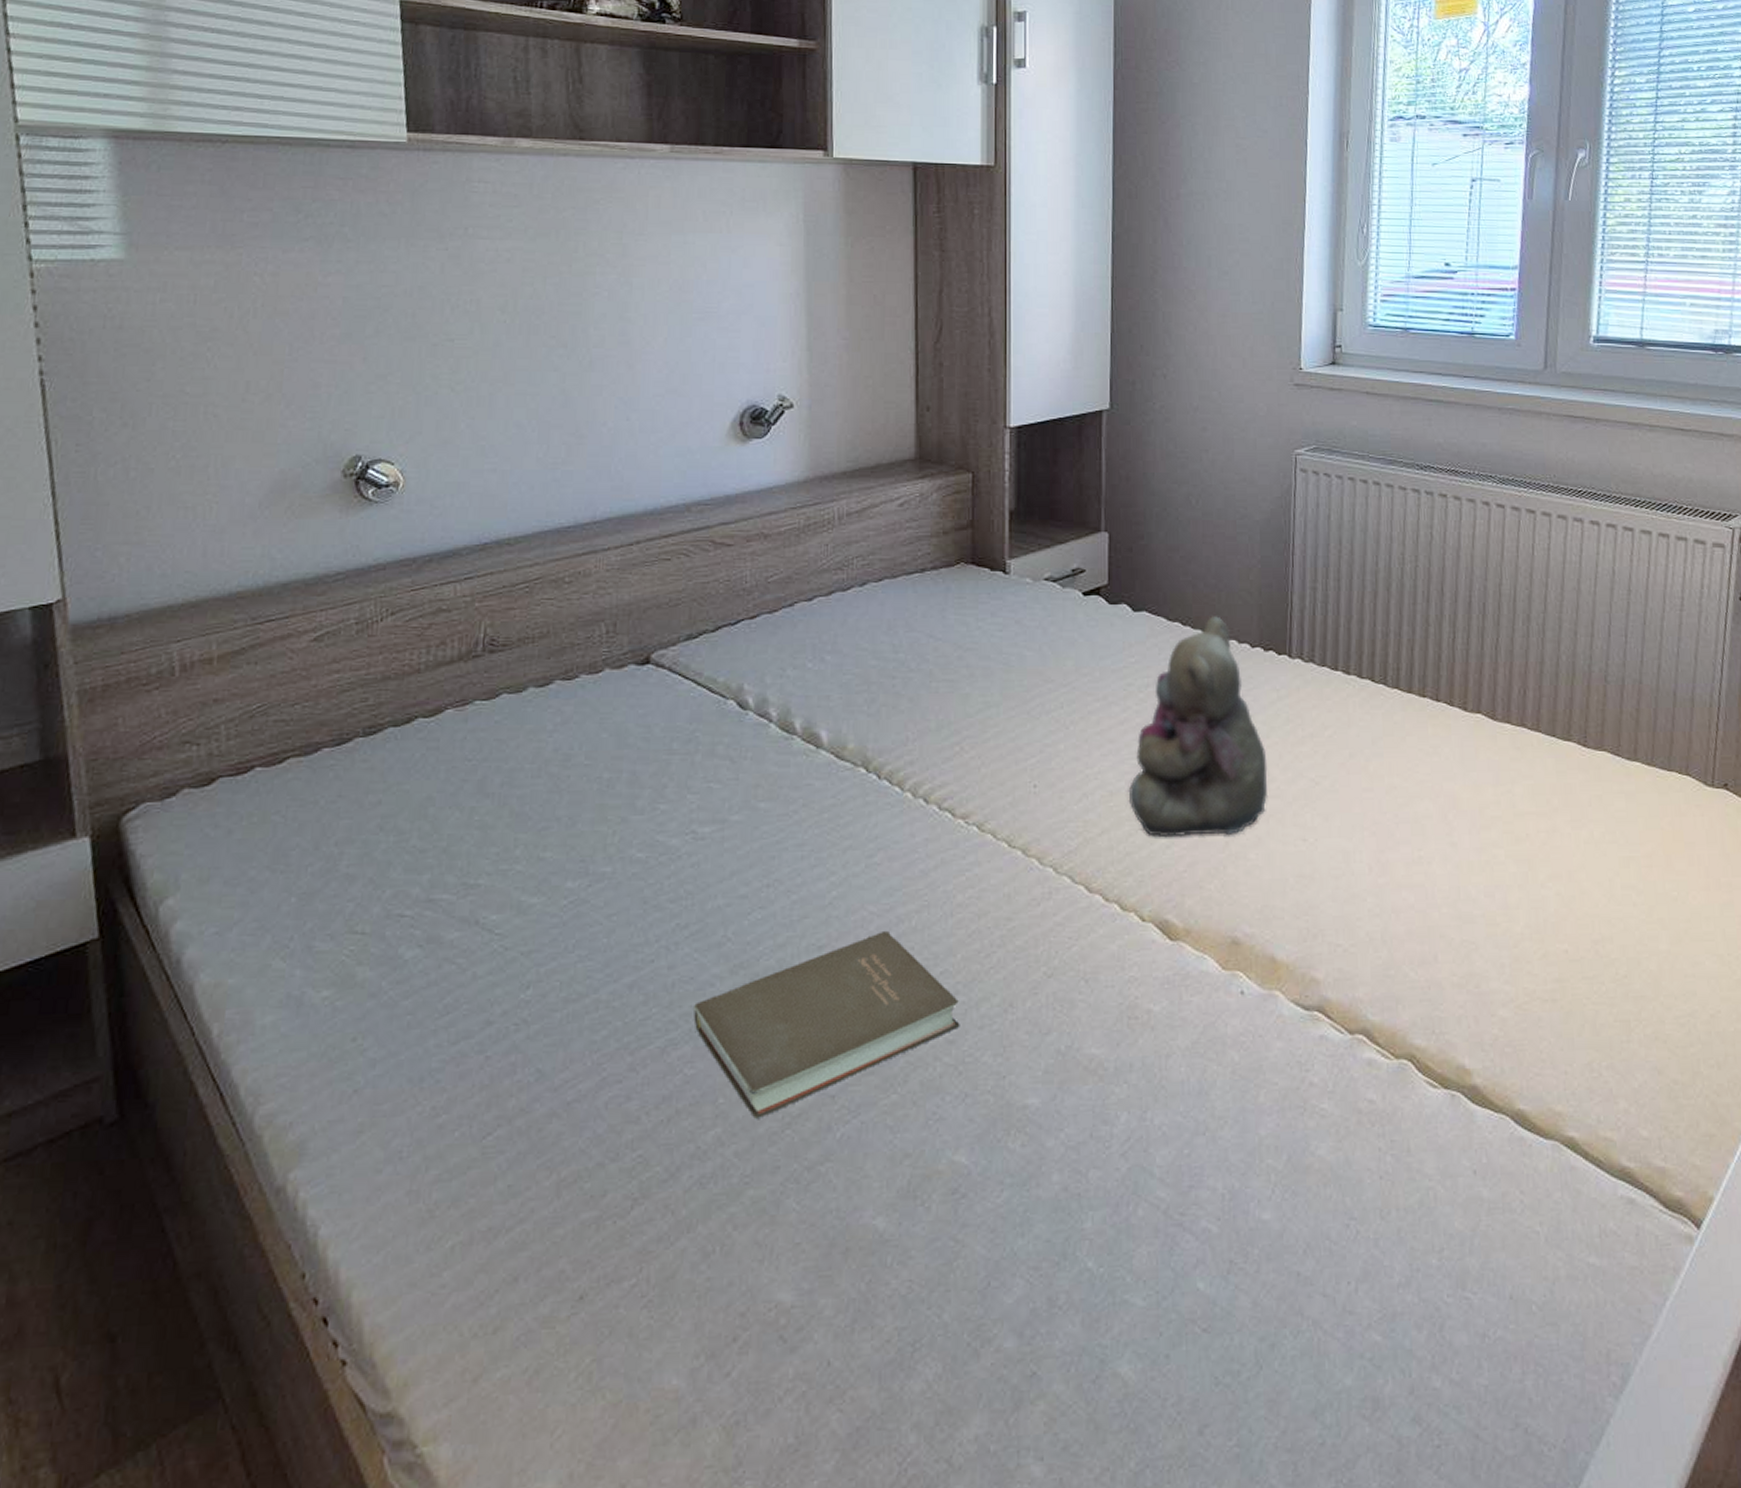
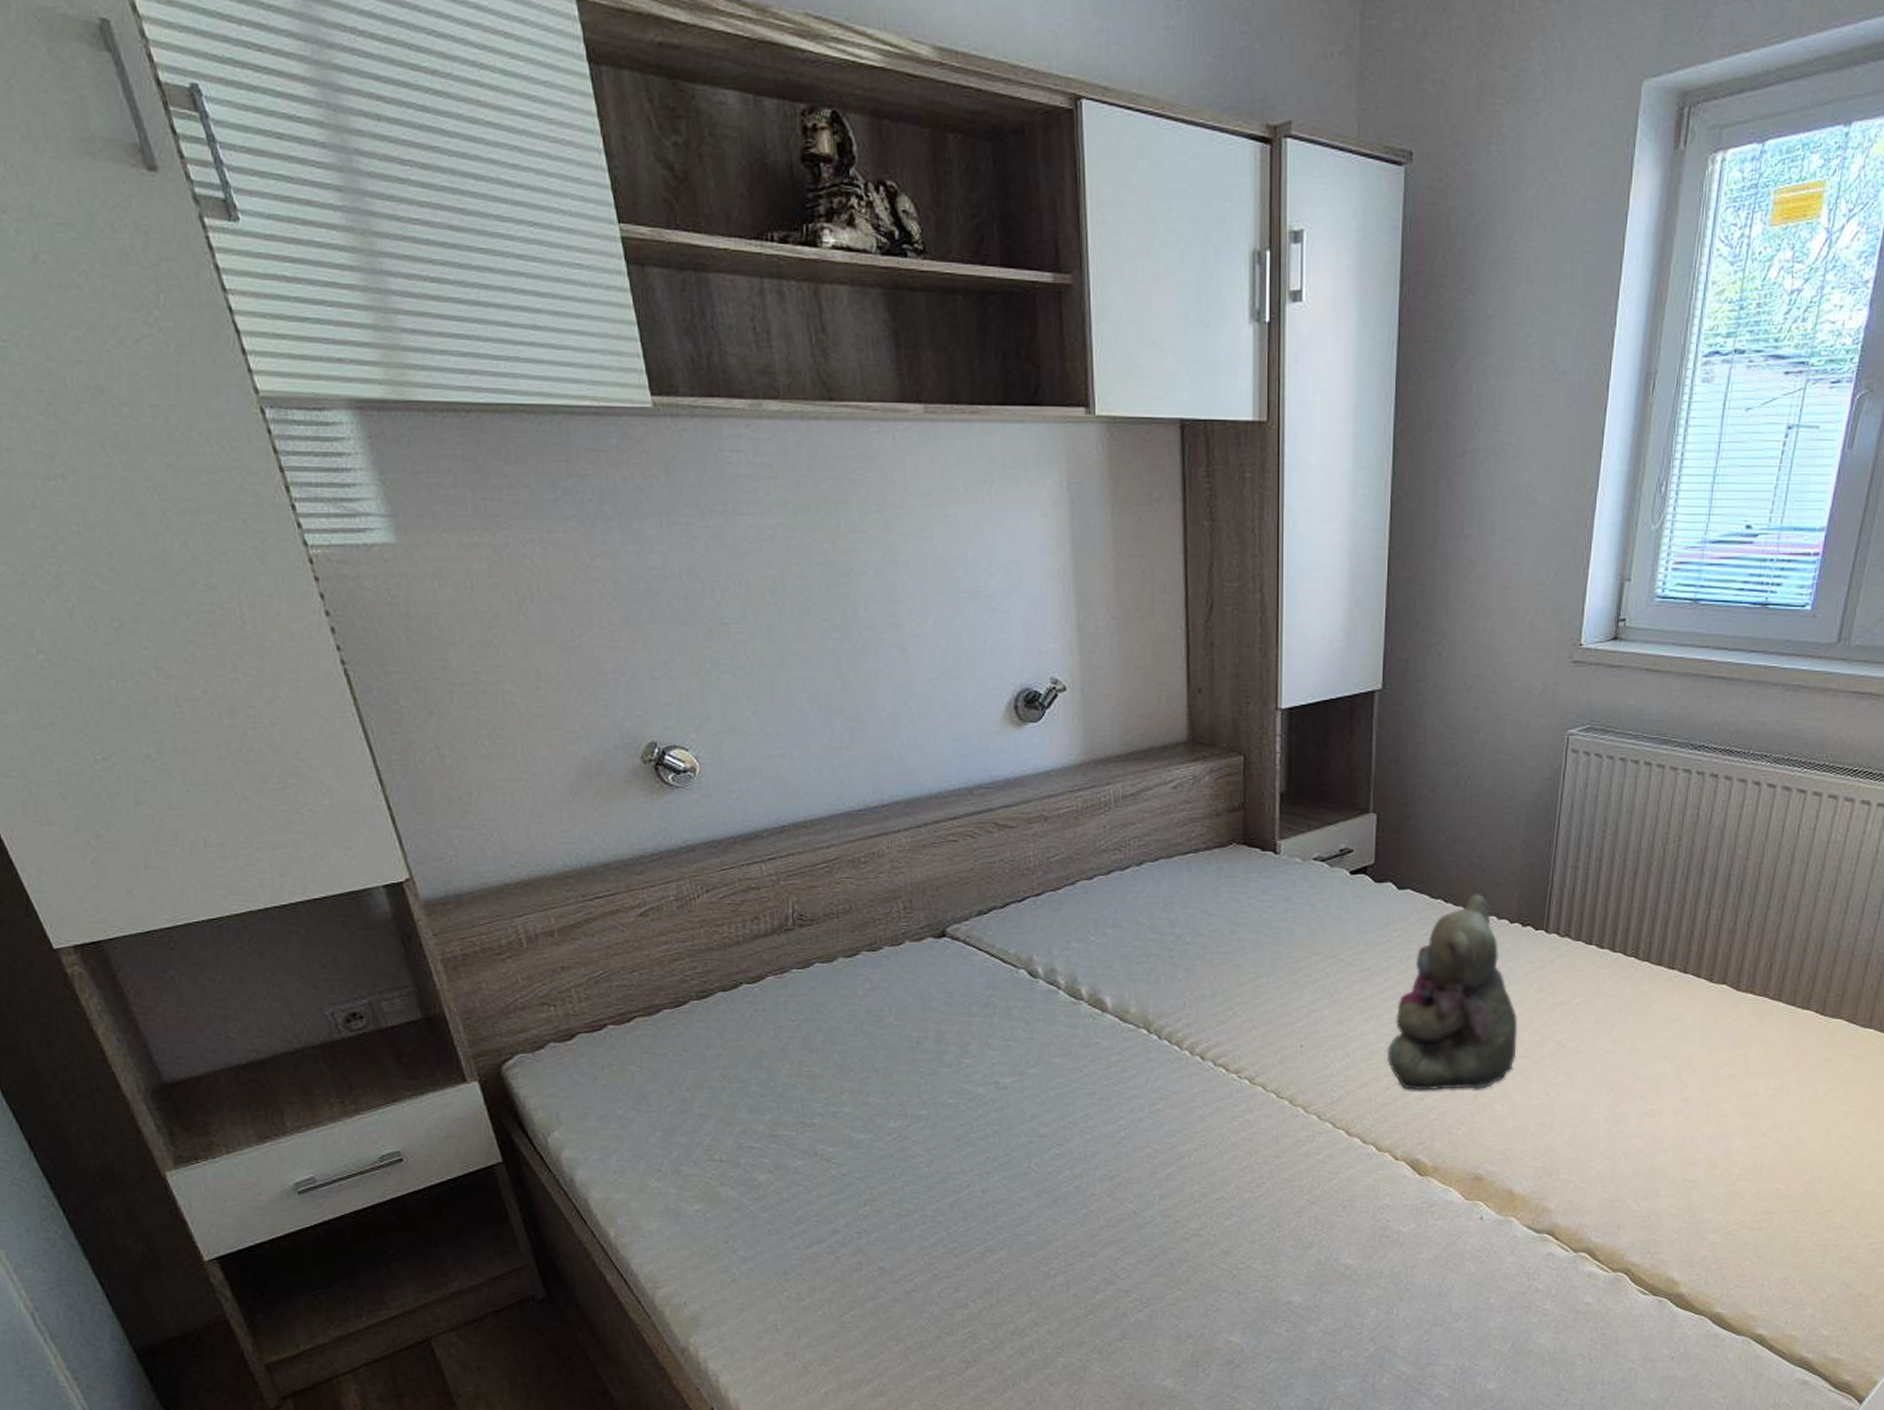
book: present [694,932,960,1119] -> none [1006,1165,1234,1307]

